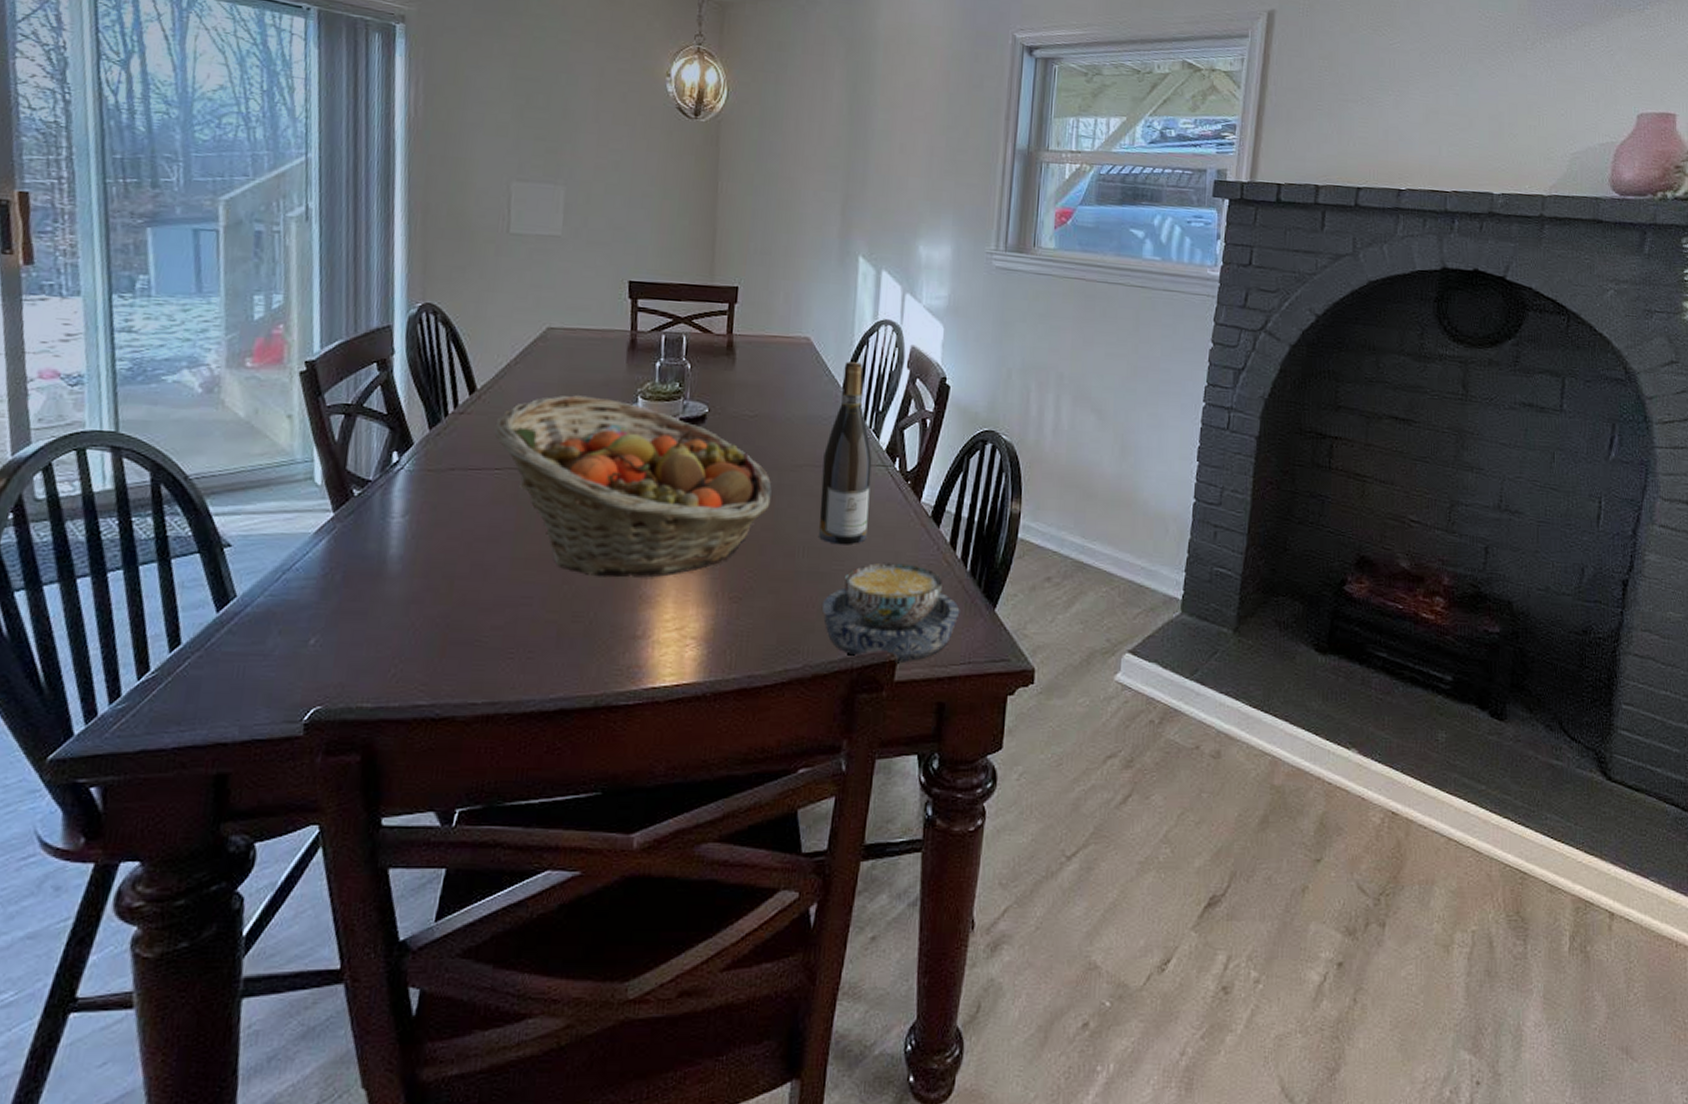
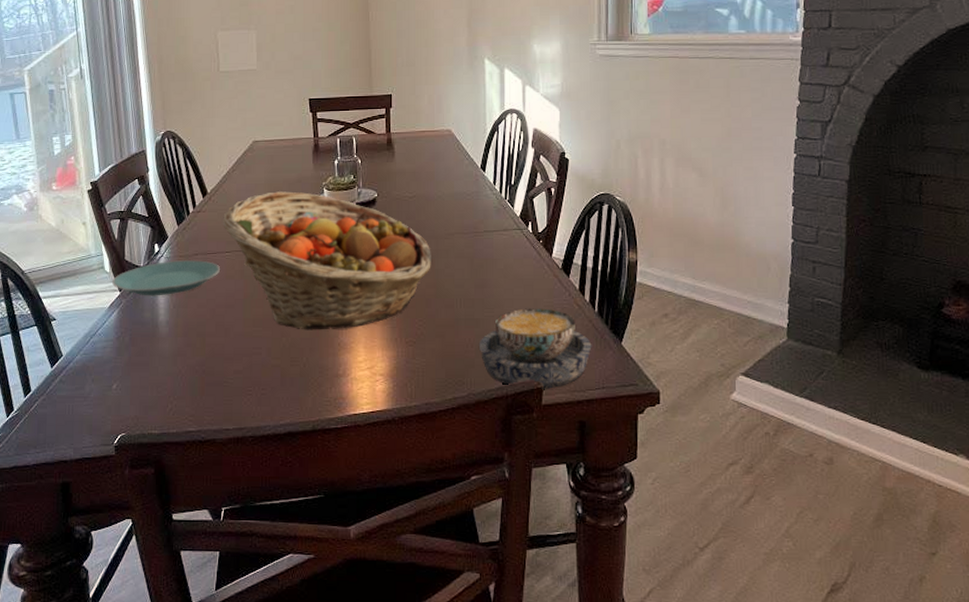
plate: none [324,475,486,522] -> present [112,260,221,296]
wine bottle: present [819,362,872,545] -> none [470,146,510,296]

